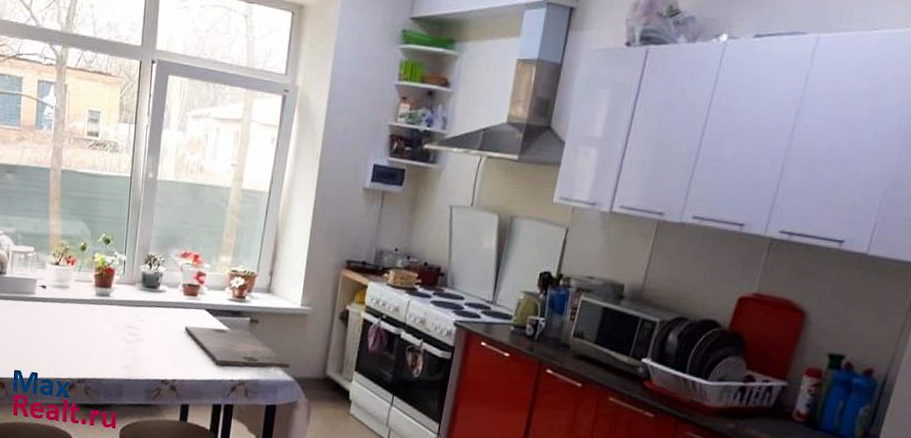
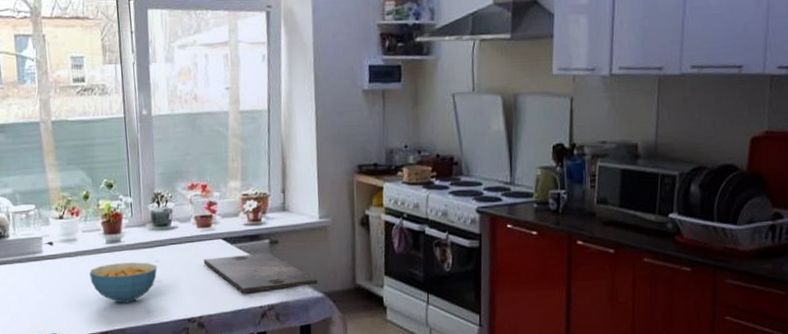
cereal bowl: none [76,315,140,356] -> present [90,262,157,304]

